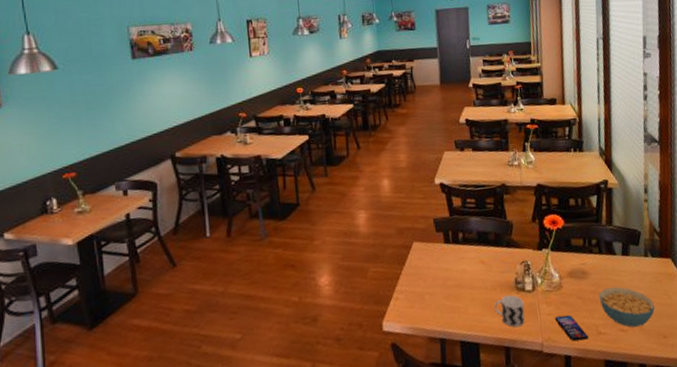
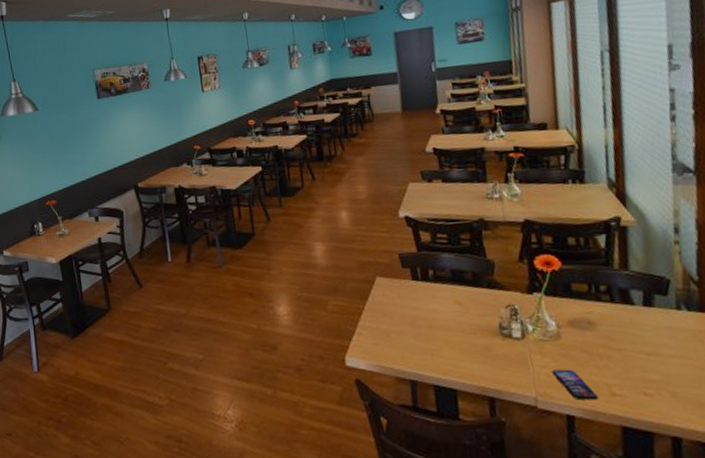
cup: present [494,294,525,328] -> none [473,340,513,377]
cereal bowl: present [599,287,655,328] -> none [612,342,694,392]

